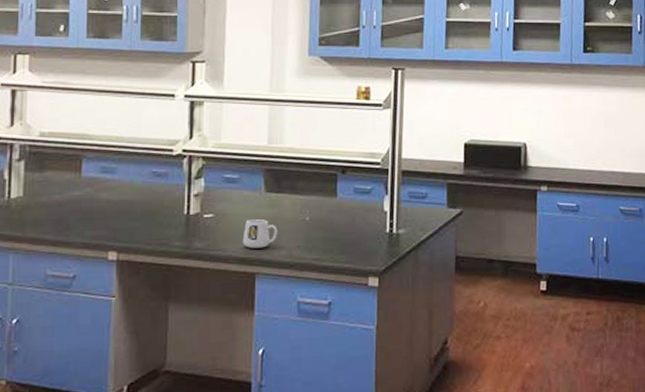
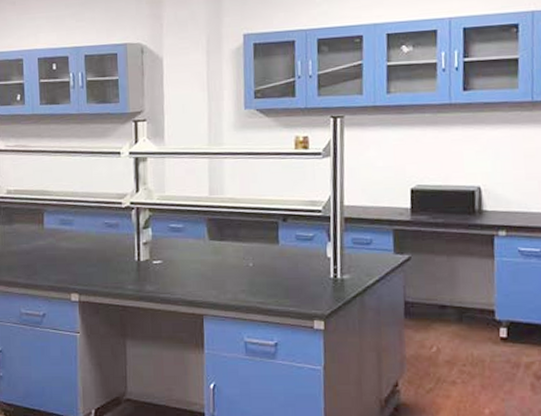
mug: present [242,219,278,249] -> none [189,265,223,292]

